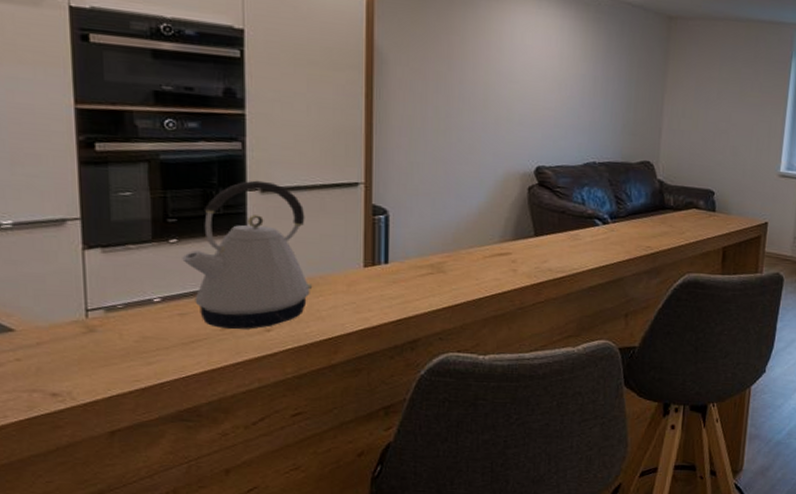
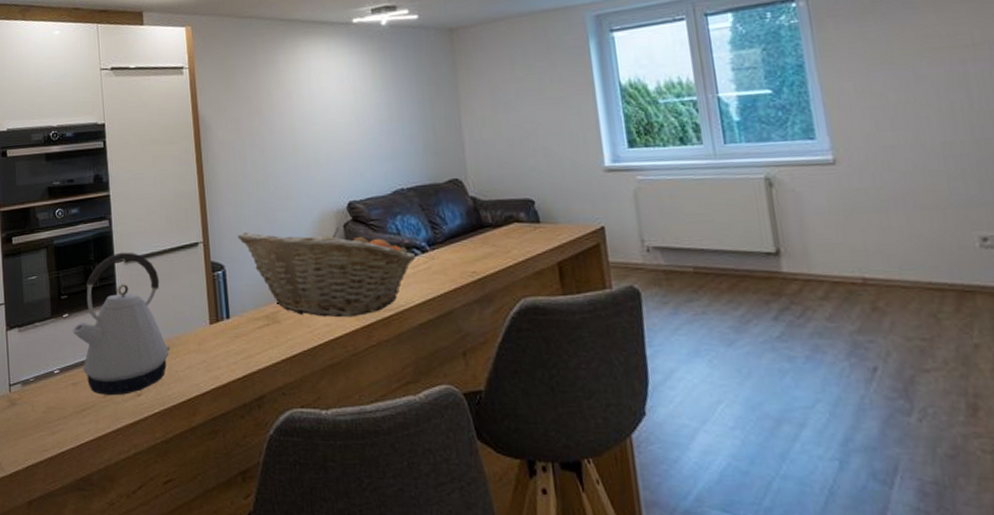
fruit basket: none [407,180,597,275] -> present [237,227,416,318]

